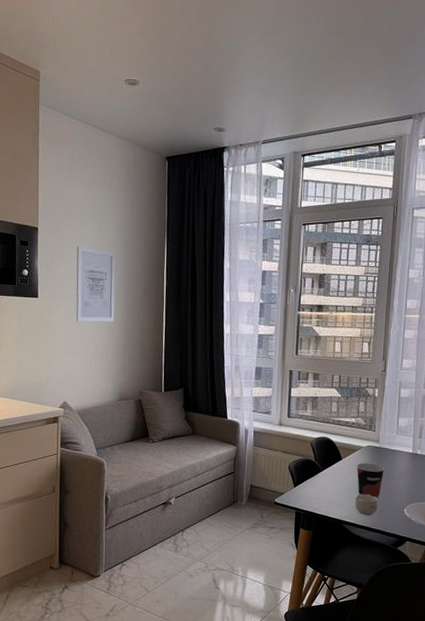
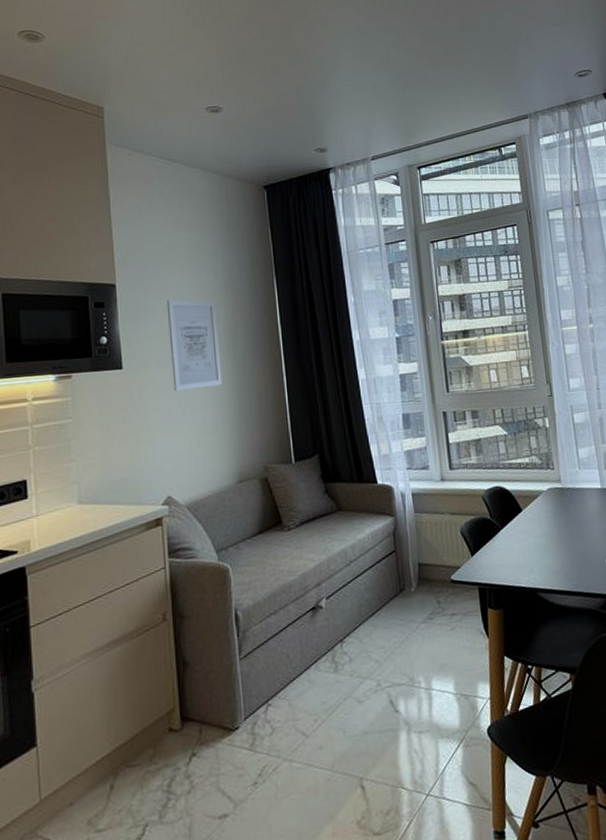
cup: present [355,494,378,515] -> none [546,548,575,576]
cup: present [356,463,385,499] -> none [540,509,575,553]

